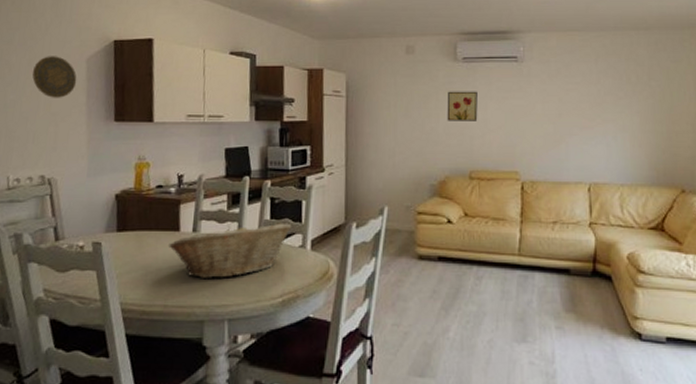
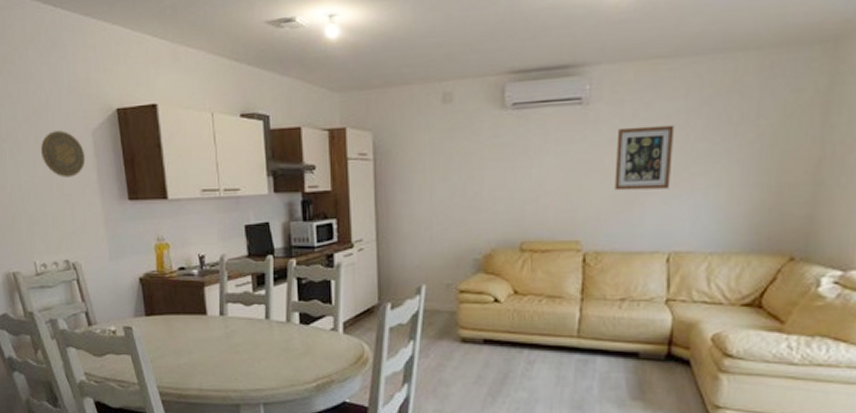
fruit basket: present [169,223,292,280] -> none [197,304,322,364]
wall art: present [447,91,478,121] -> none [493,144,531,184]
wall art: none [544,82,589,132] -> present [615,124,675,191]

